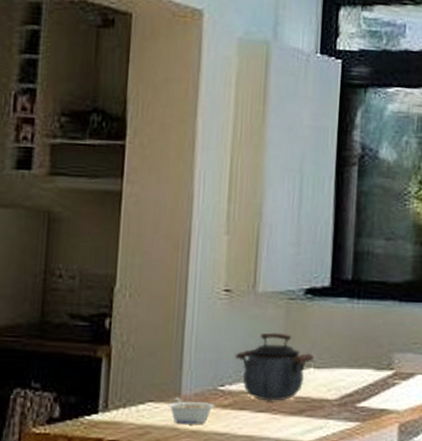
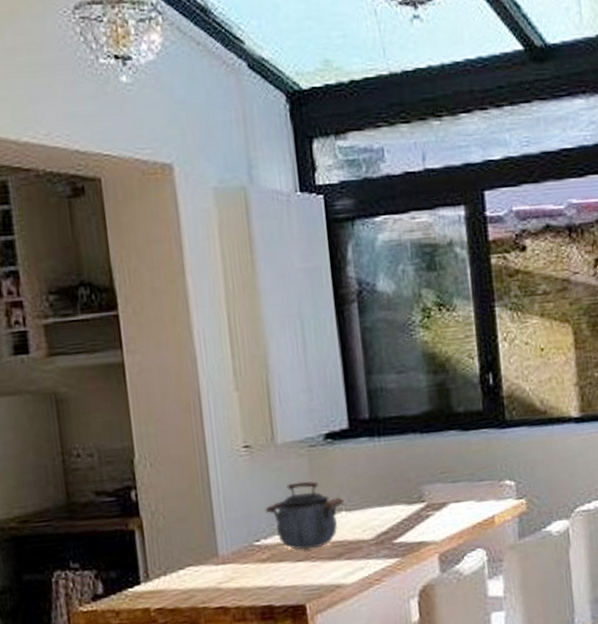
legume: present [168,397,215,424] -> none [207,558,254,583]

